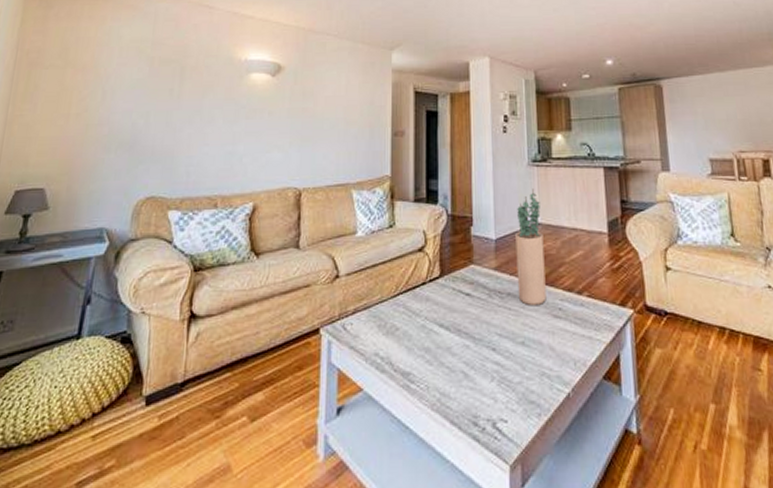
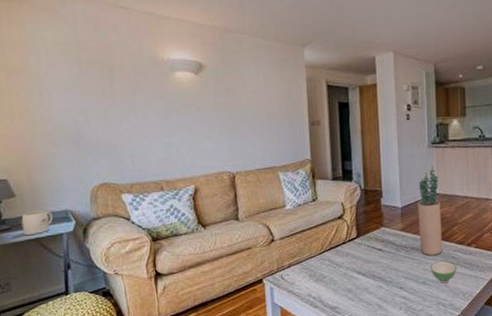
mug: none [46,227,86,259] -> present [21,210,54,236]
bowl: none [531,314,566,346] -> present [430,261,458,284]

